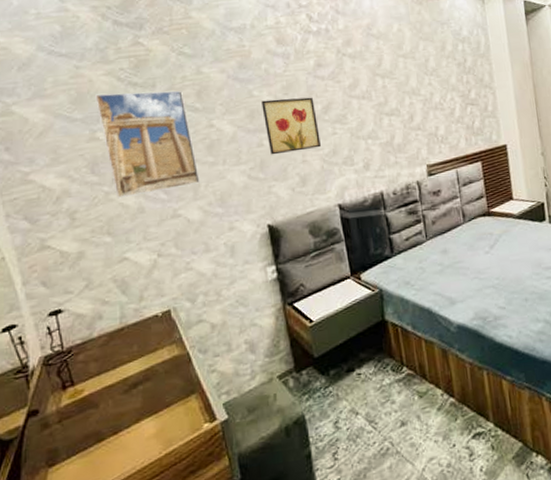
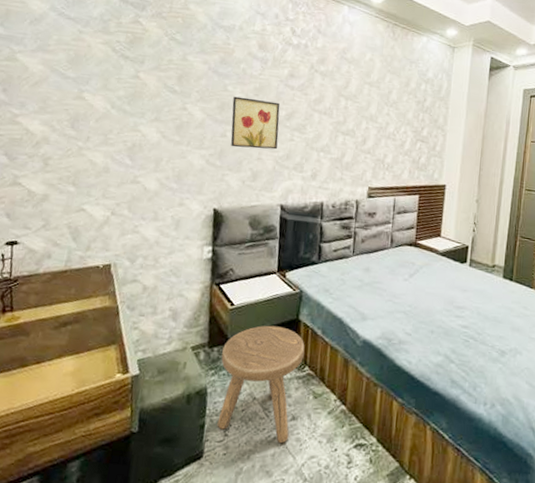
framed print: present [94,90,200,199] -> none [87,59,167,158]
stool: none [311,332,403,455] -> present [217,325,305,443]

